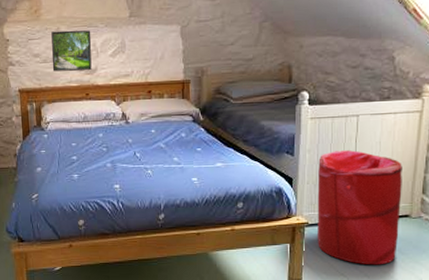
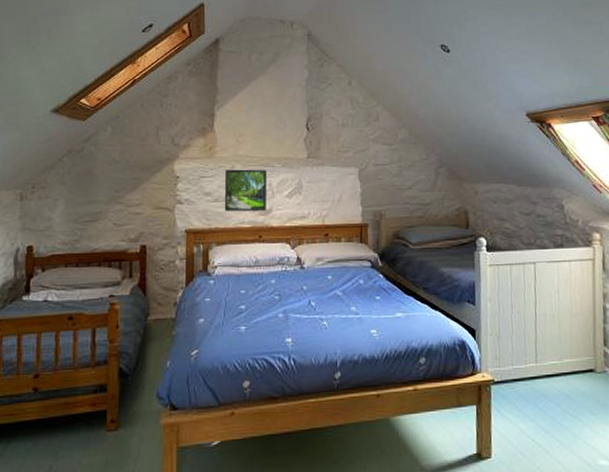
laundry hamper: present [317,149,402,265] -> none [500,298,586,428]

